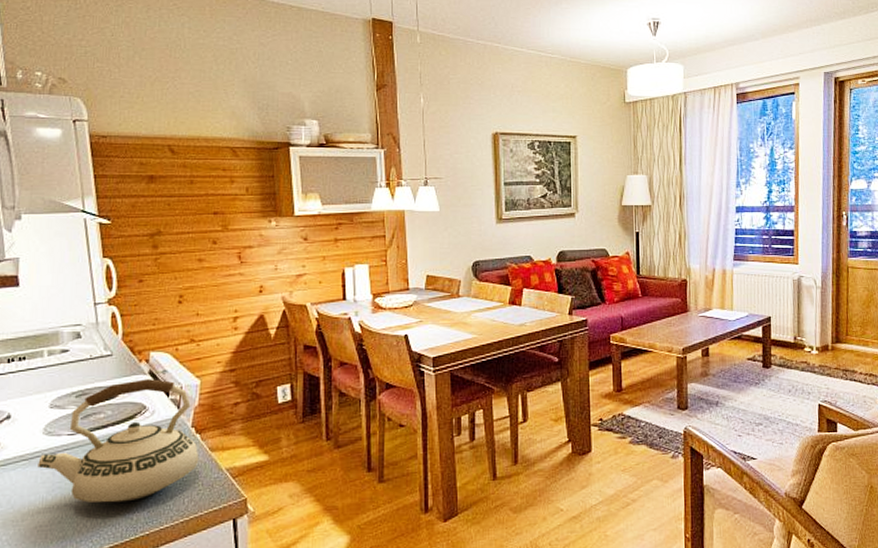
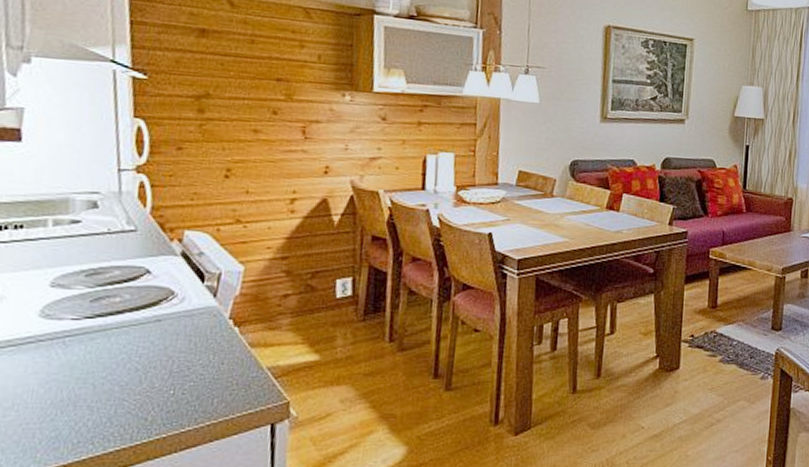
teakettle: present [38,379,199,503] -> none [29,261,236,400]

